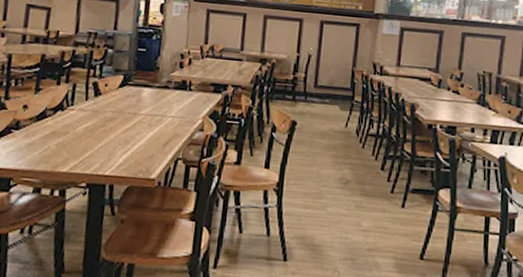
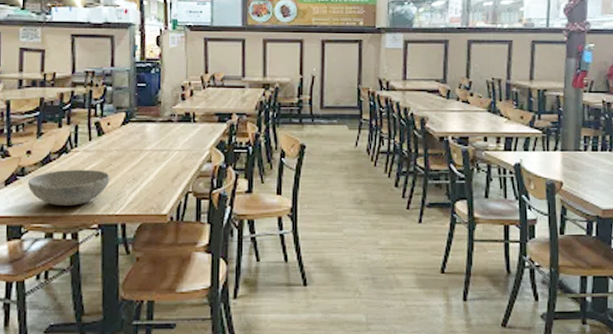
bowl: none [21,126,103,163] -> present [28,169,110,206]

